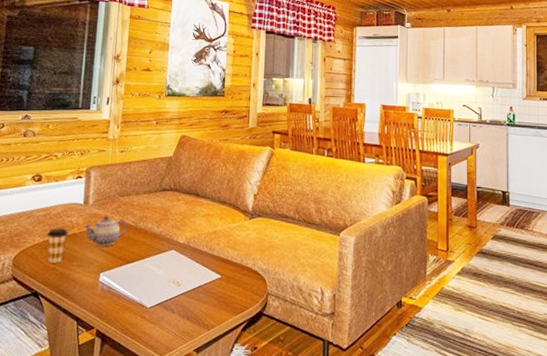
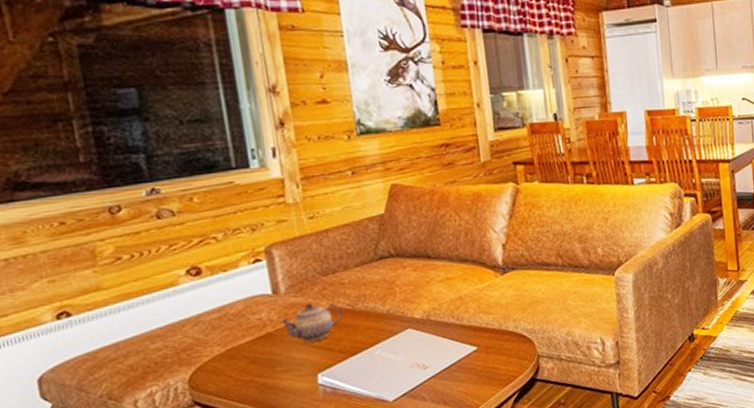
coffee cup: present [47,228,68,263] -> none [228,328,262,376]

